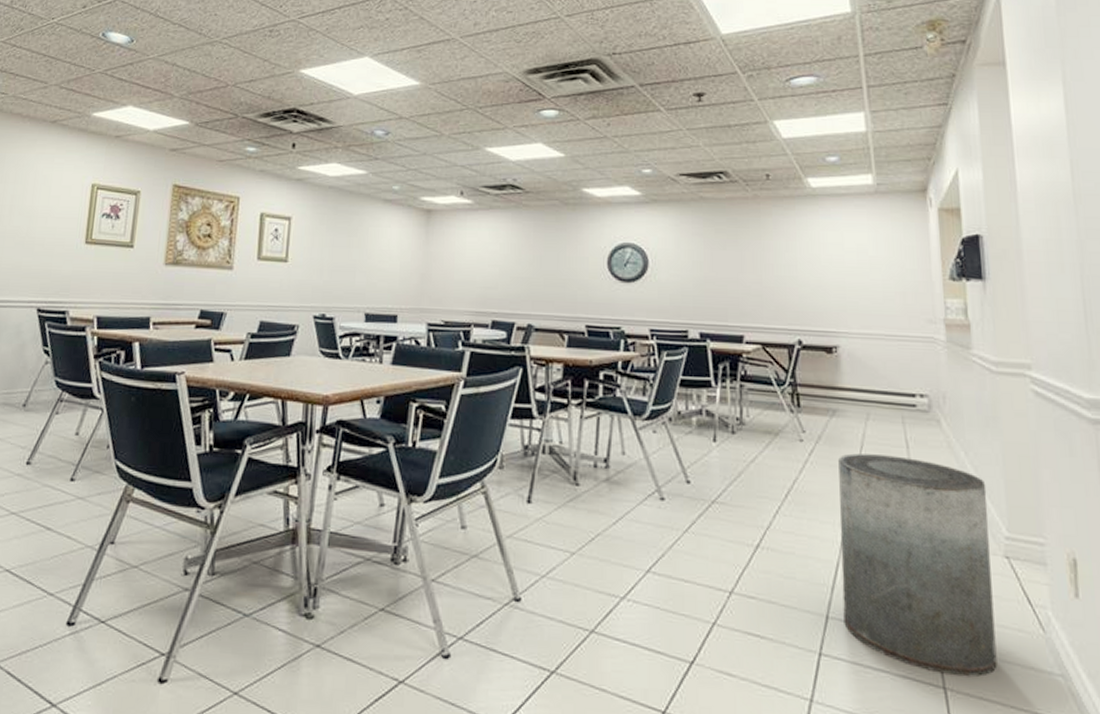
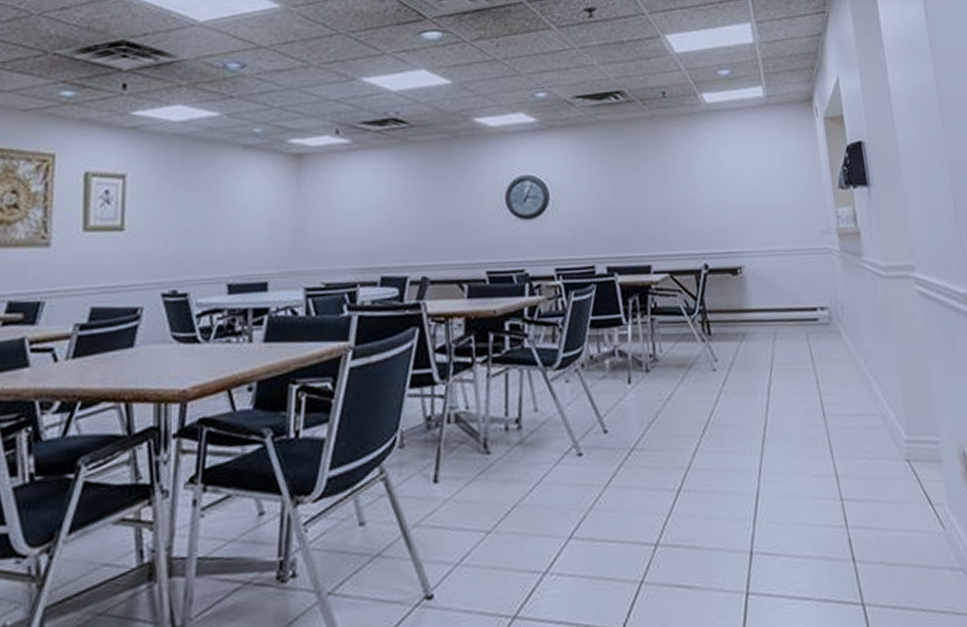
trash can: present [838,453,998,677] -> none [750,373,907,590]

